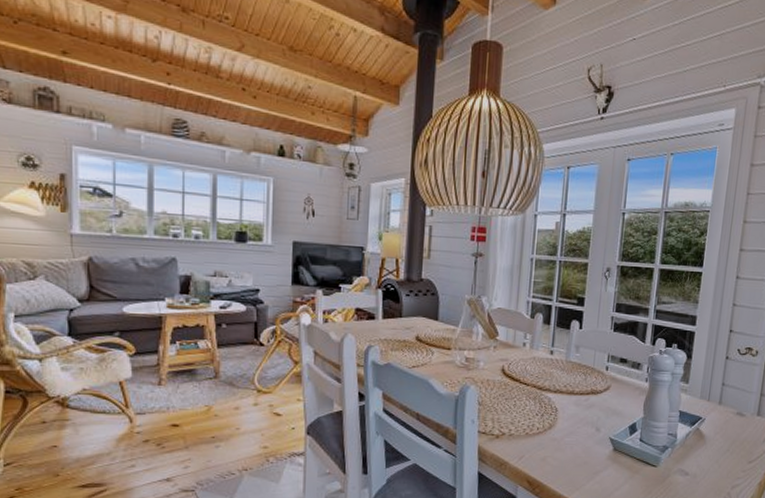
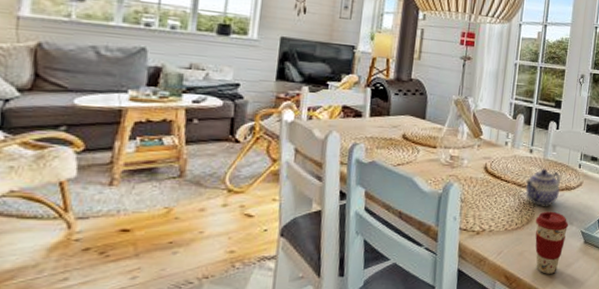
teapot: none [546,371,585,411] -> present [525,168,561,206]
coffee cup: none [558,416,596,481] -> present [535,211,569,274]

